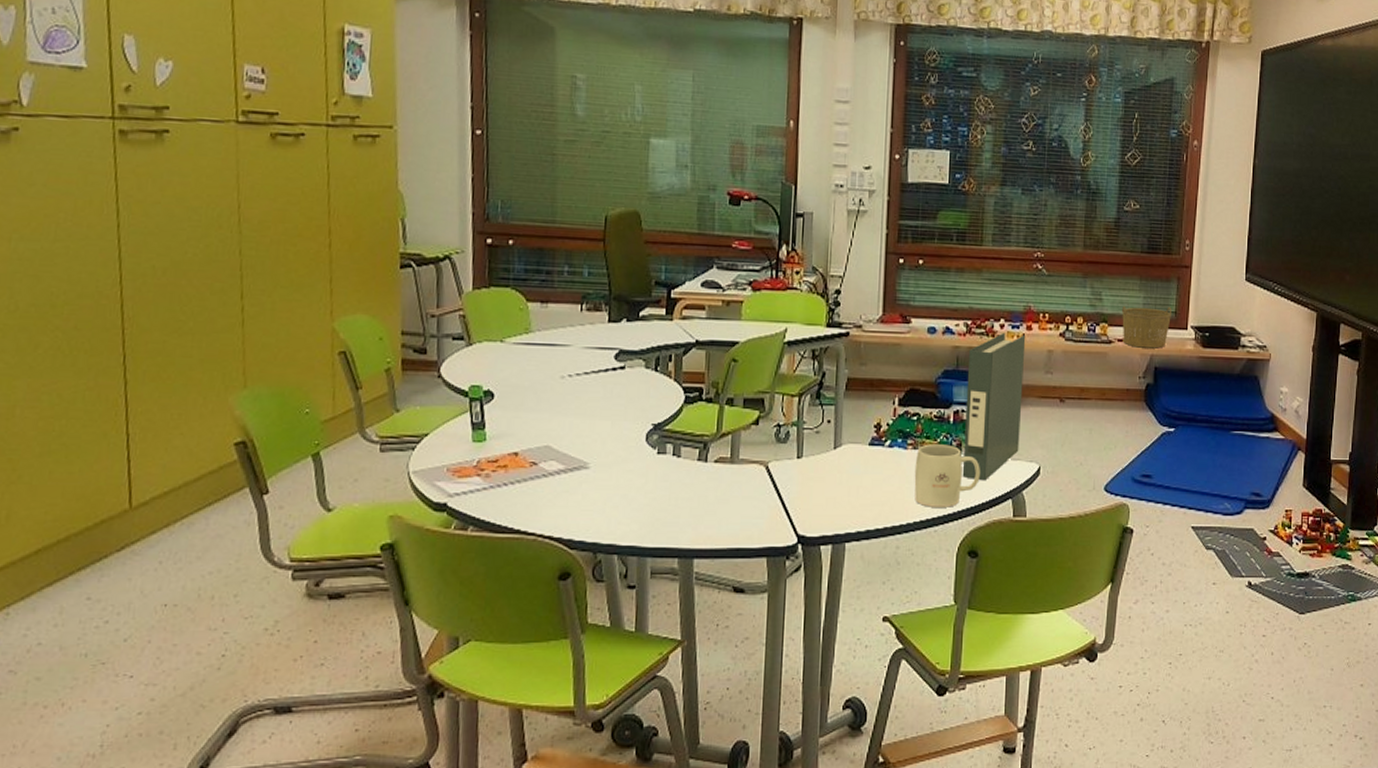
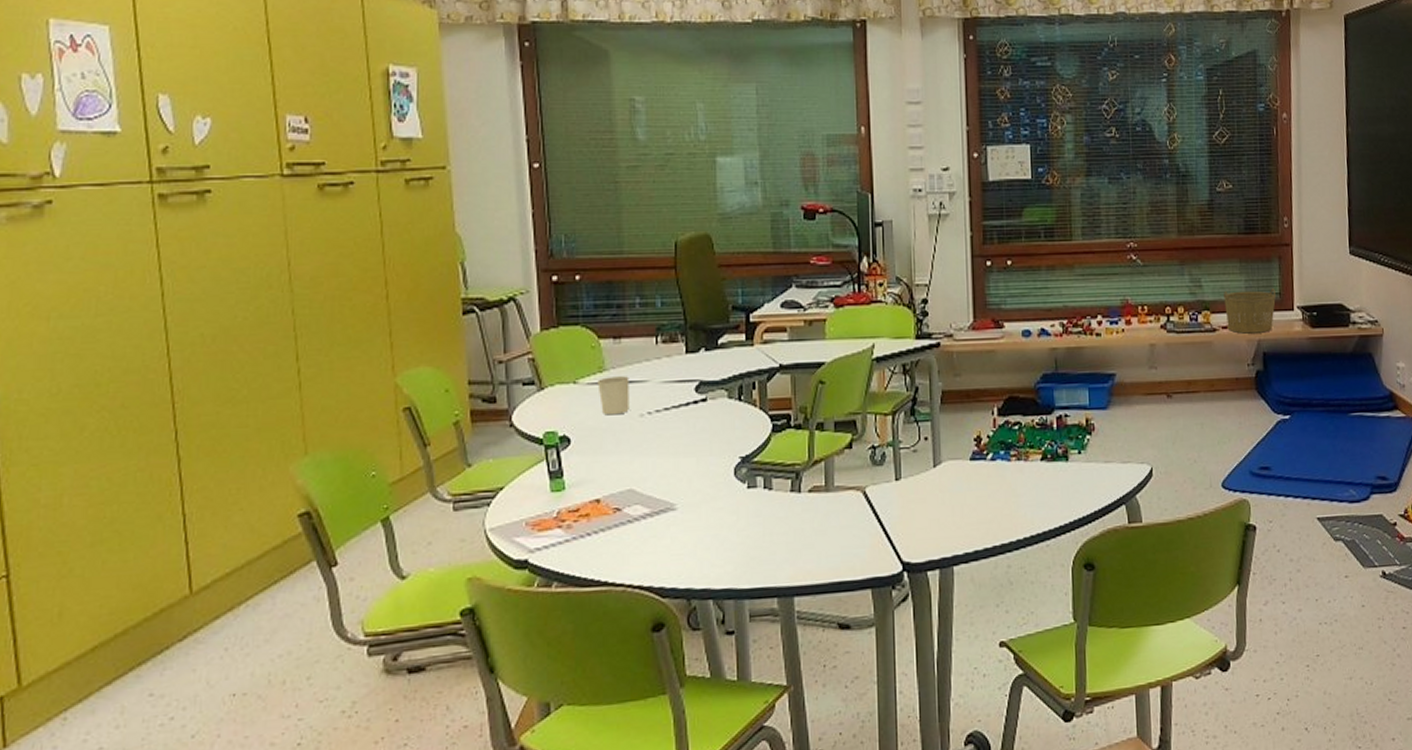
cup: none [523,338,553,375] -> present [597,376,629,416]
mug: present [914,444,980,507] -> none [1020,452,1090,521]
binder: present [962,332,1026,481] -> none [1067,329,1129,488]

